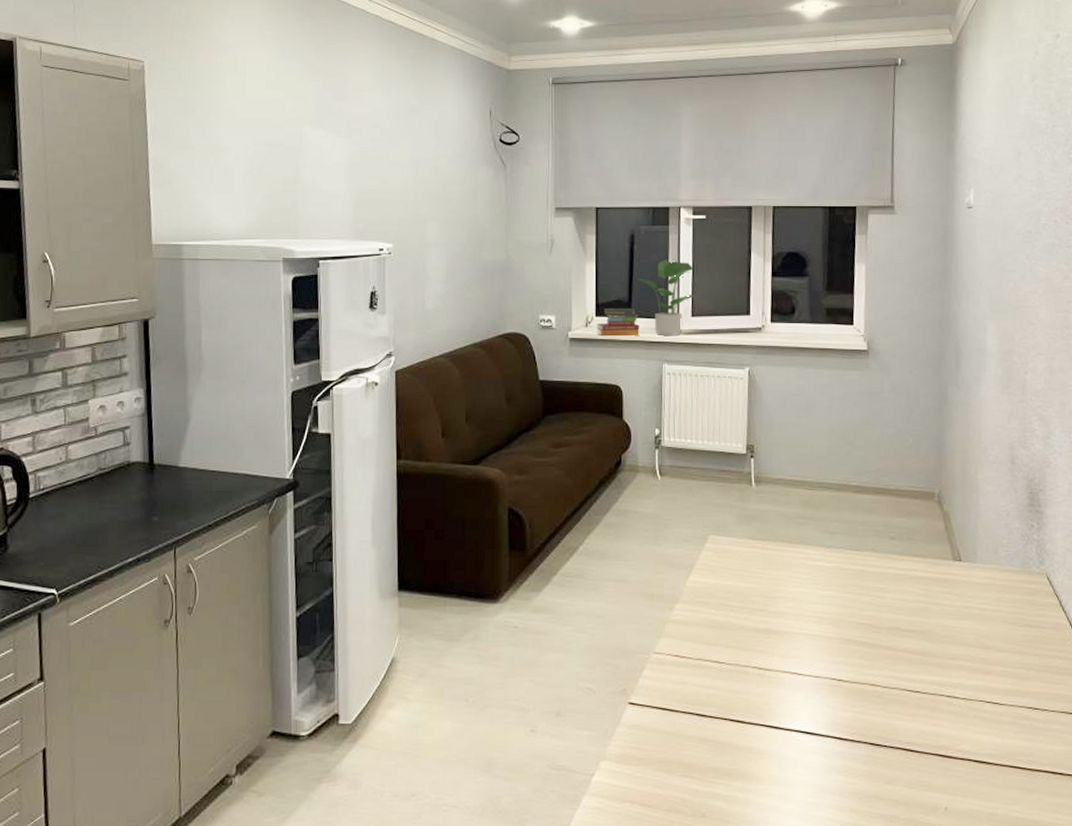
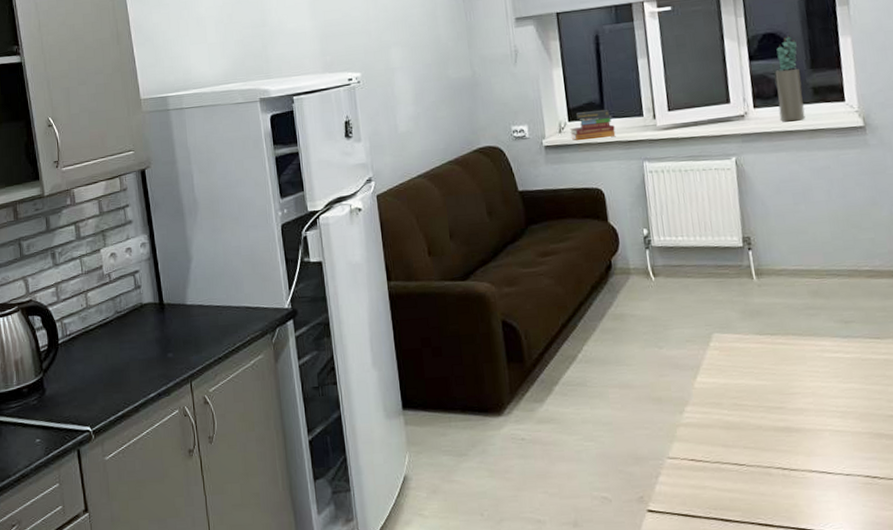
potted plant: present [638,257,695,337] -> none [607,54,670,135]
vase: none [793,257,817,339] -> present [774,35,805,122]

